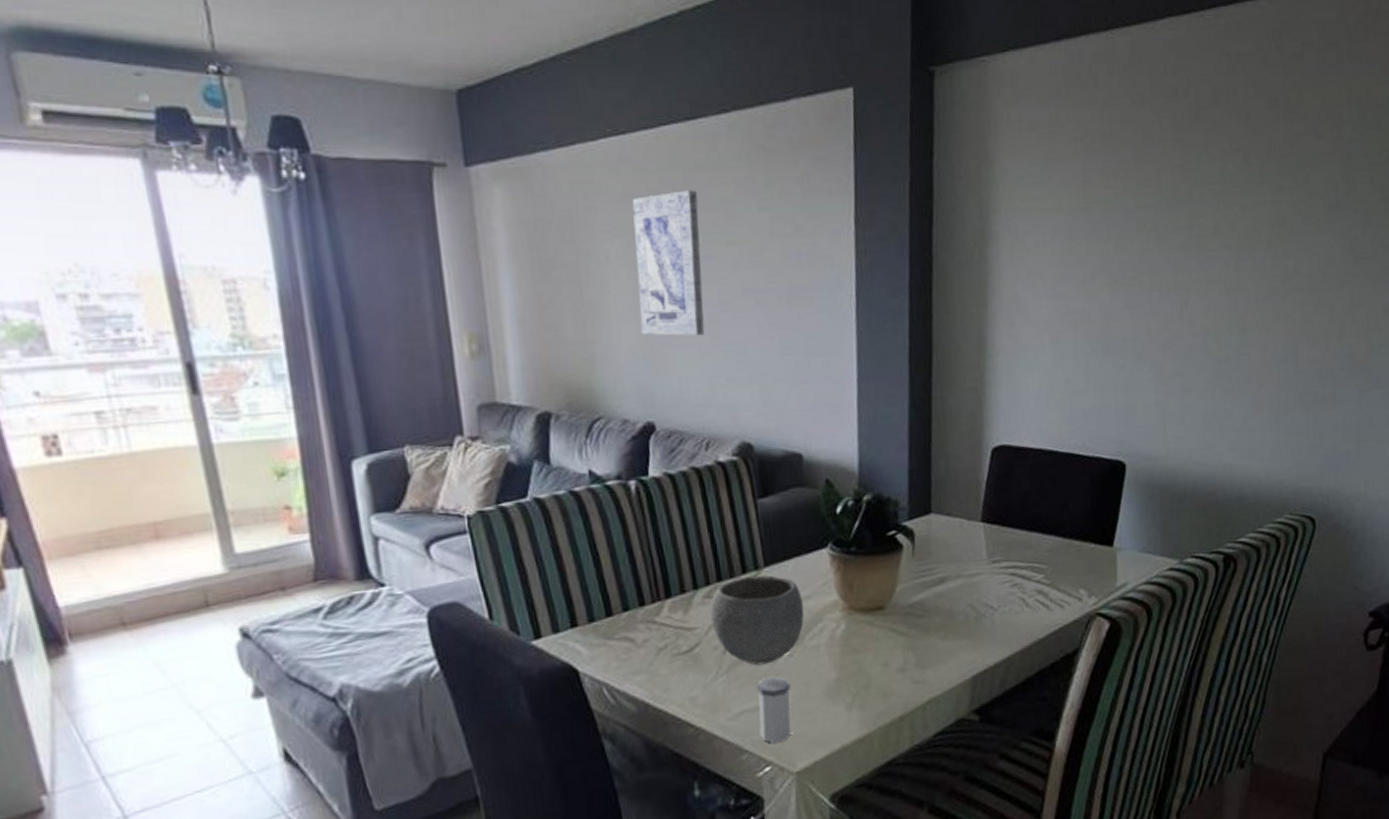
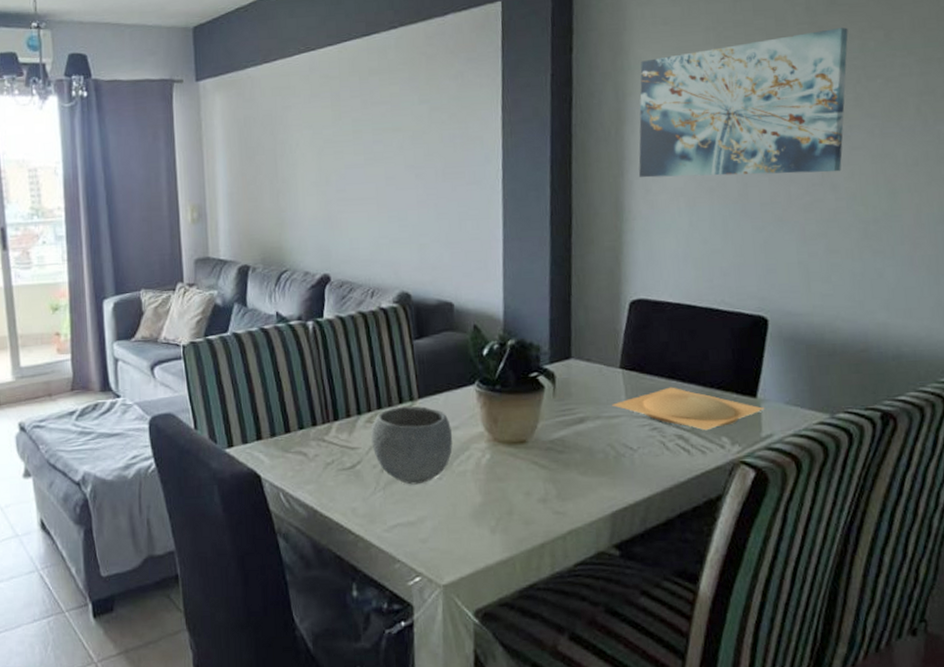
wall art: present [632,190,705,336] -> none [318,90,373,205]
salt shaker: present [756,676,791,744] -> none [409,496,440,557]
plate: none [973,539,1121,584] -> present [612,387,765,431]
wall art: none [1002,148,1210,309] -> present [638,28,848,178]

